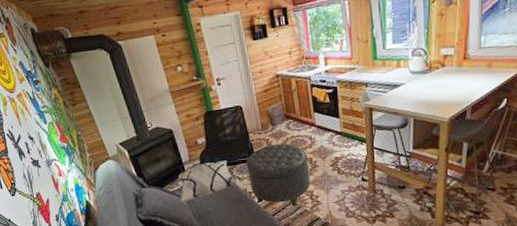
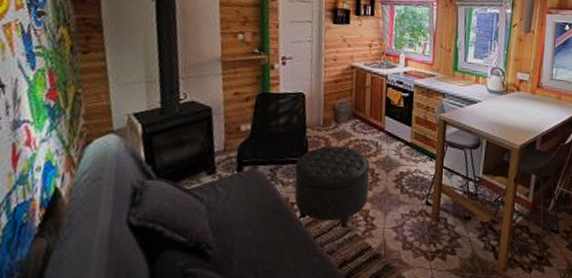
decorative pillow: present [178,160,238,201] -> none [195,156,280,205]

